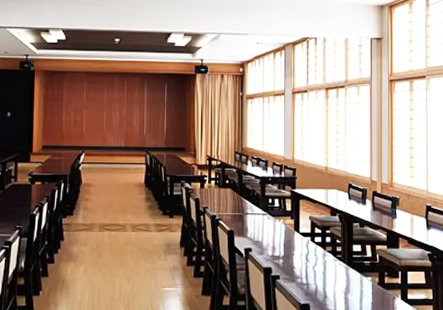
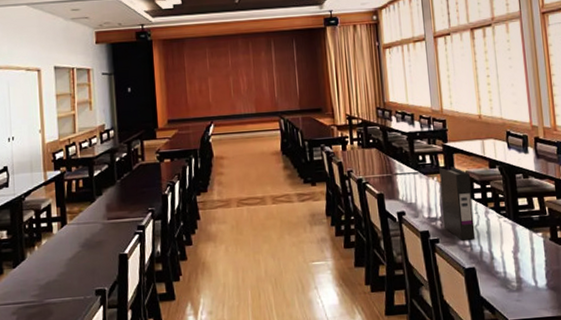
binder: none [285,211,312,279] -> present [439,167,476,241]

